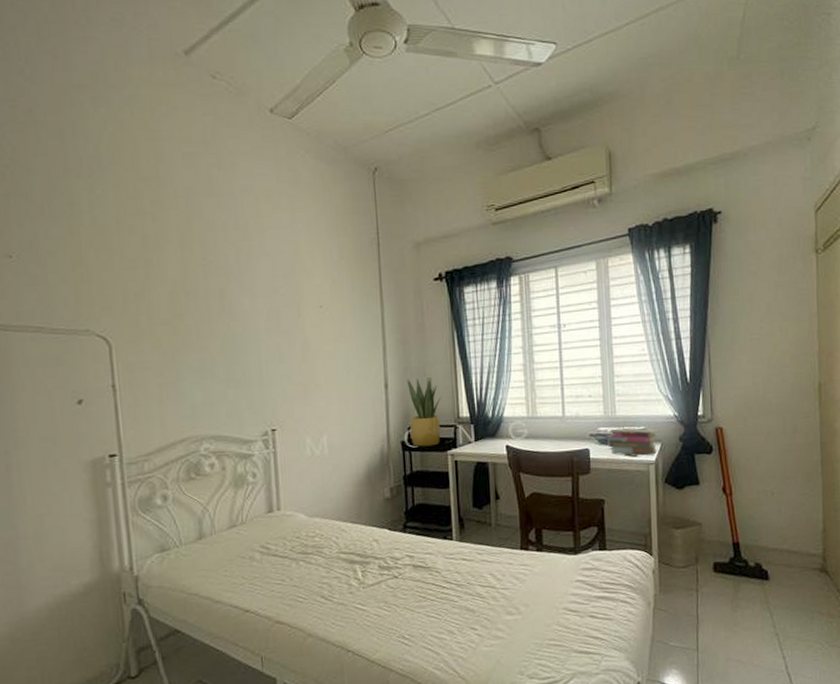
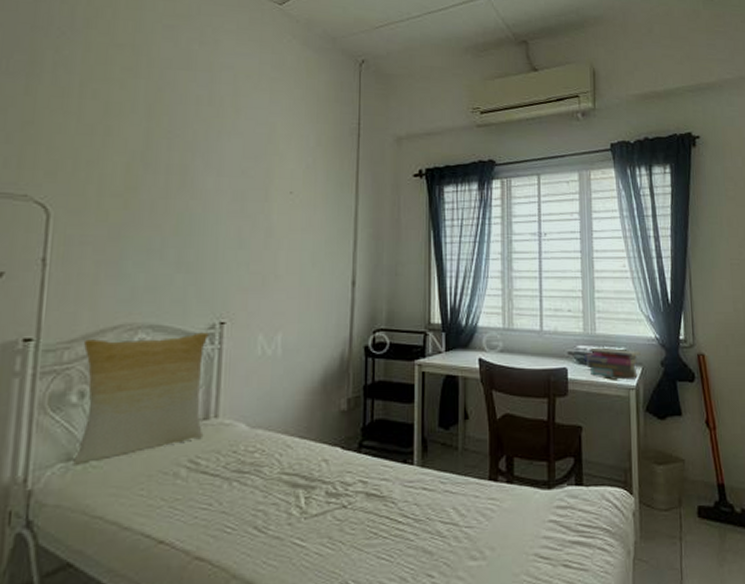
pillow: none [159,439,270,554] -> present [73,332,209,465]
planter: present [406,377,443,447] -> none [376,277,414,354]

